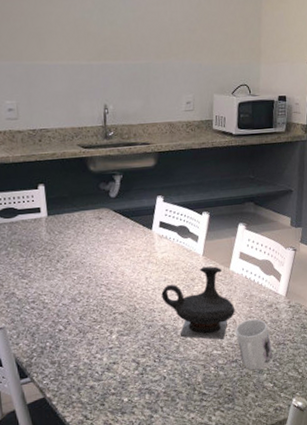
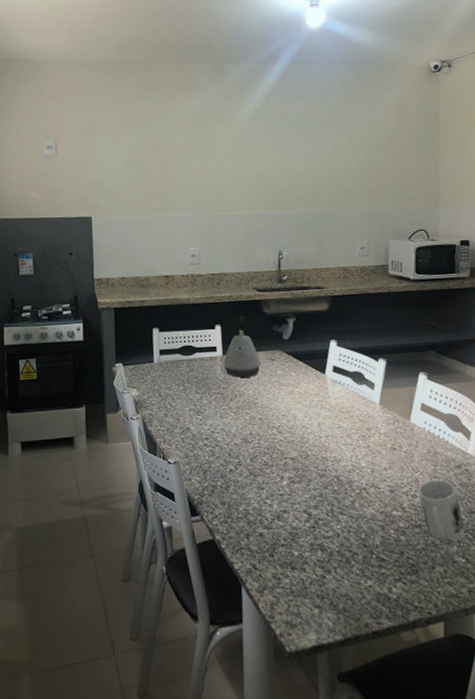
kettle: none [48,175,88,238] -> present [223,316,261,378]
teapot: present [161,266,236,340] -> none [335,416,418,500]

